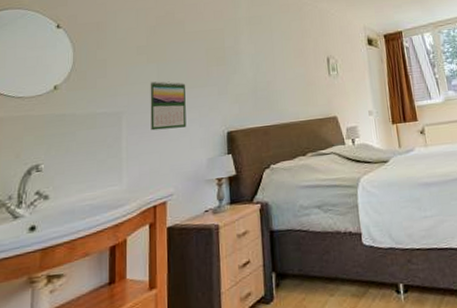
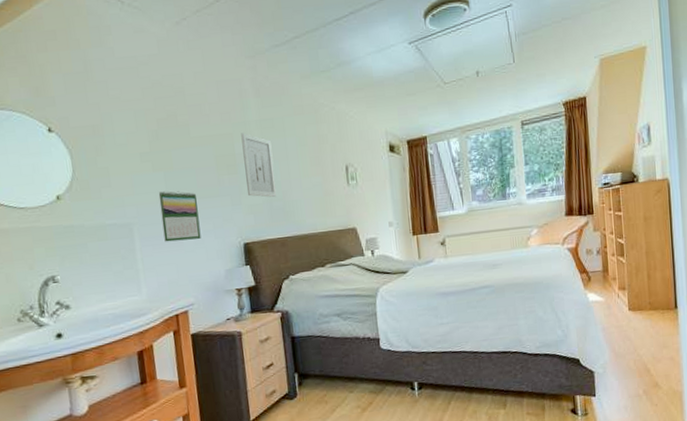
wall art: none [231,28,262,88] -> present [241,133,277,198]

